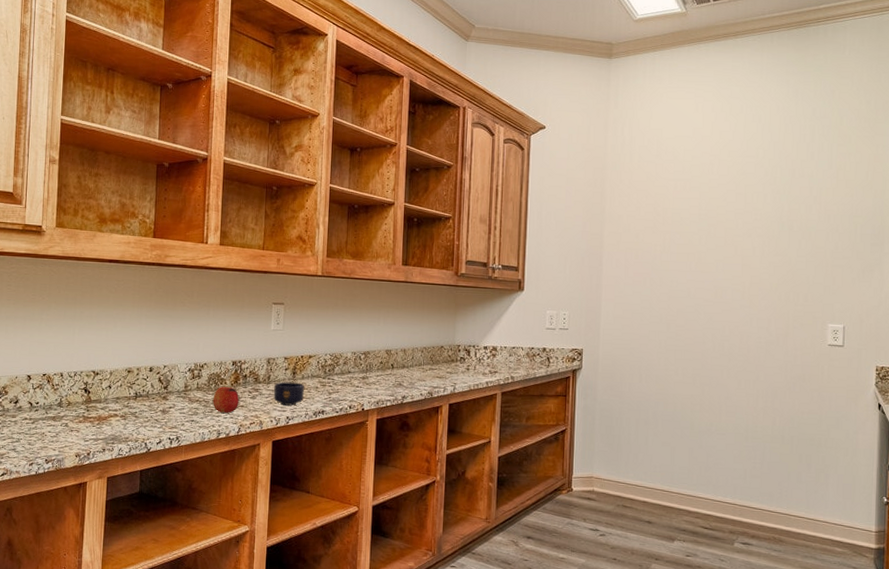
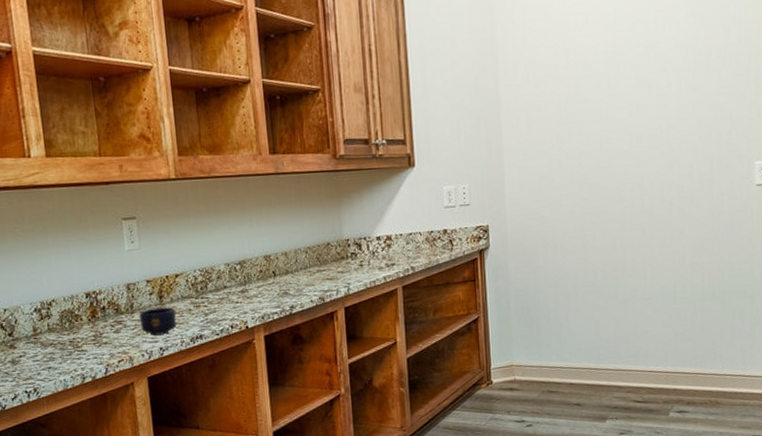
fruit: present [213,387,240,413] -> none [69,323,102,354]

